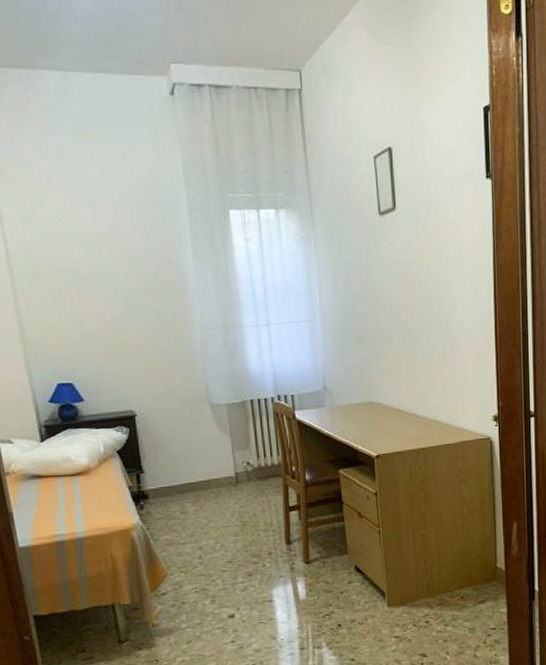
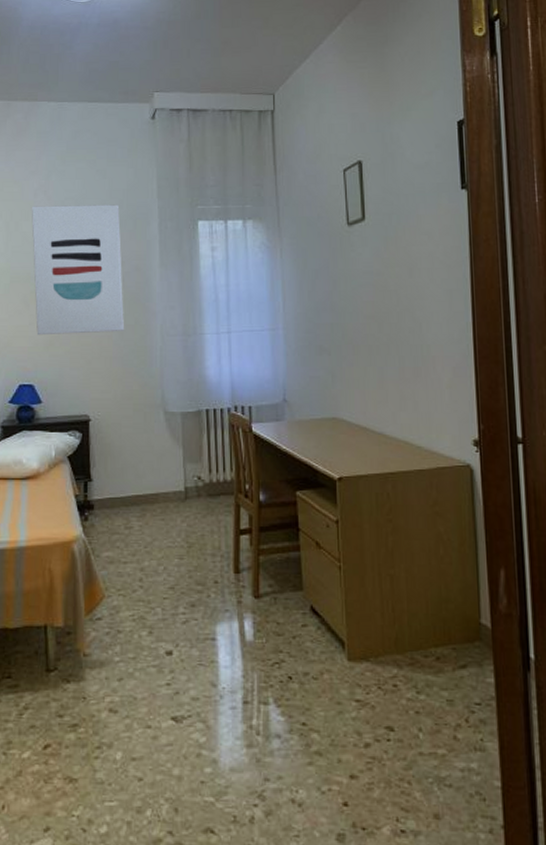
wall art: none [45,191,162,333] -> present [31,204,124,336]

